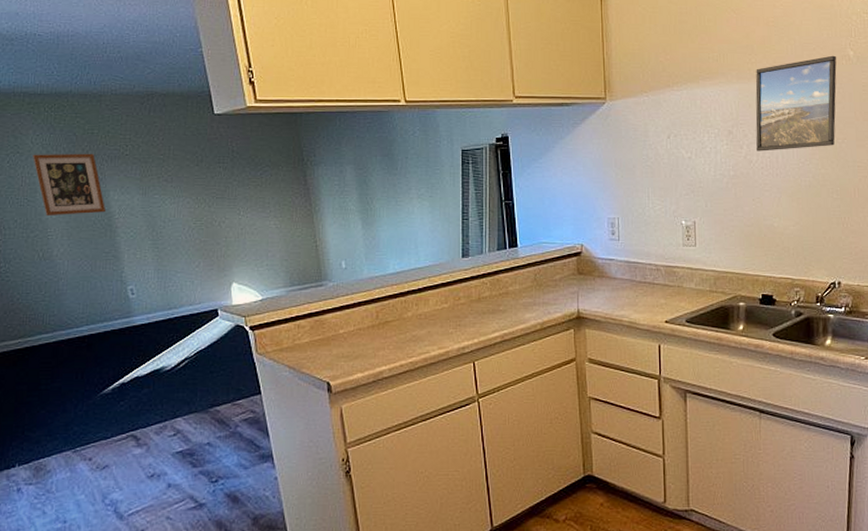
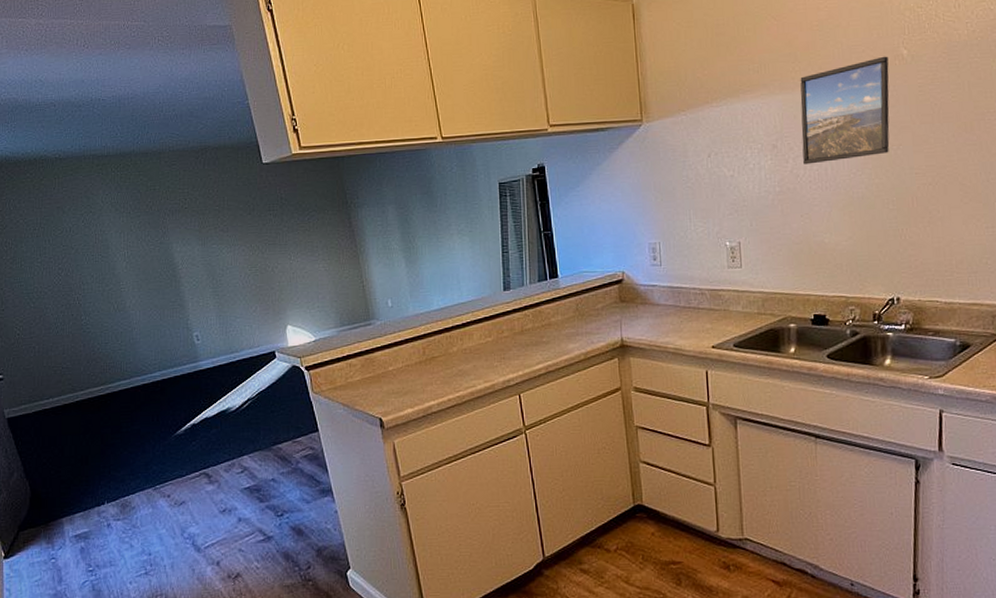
wall art: present [33,153,107,215] -> none [104,208,171,269]

